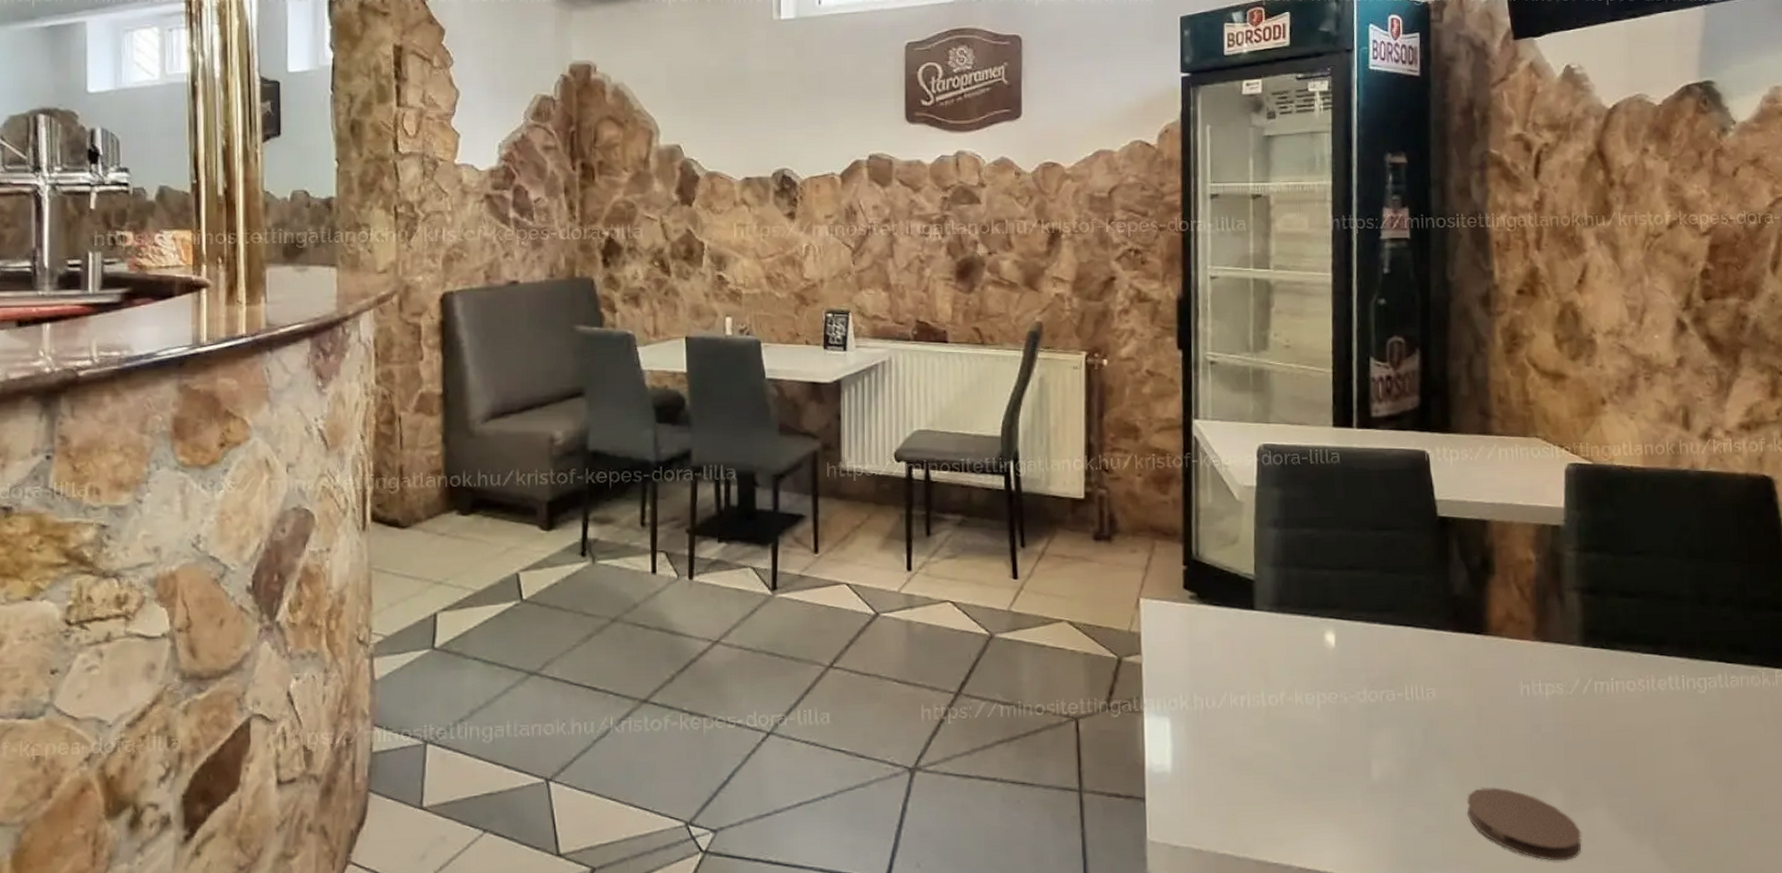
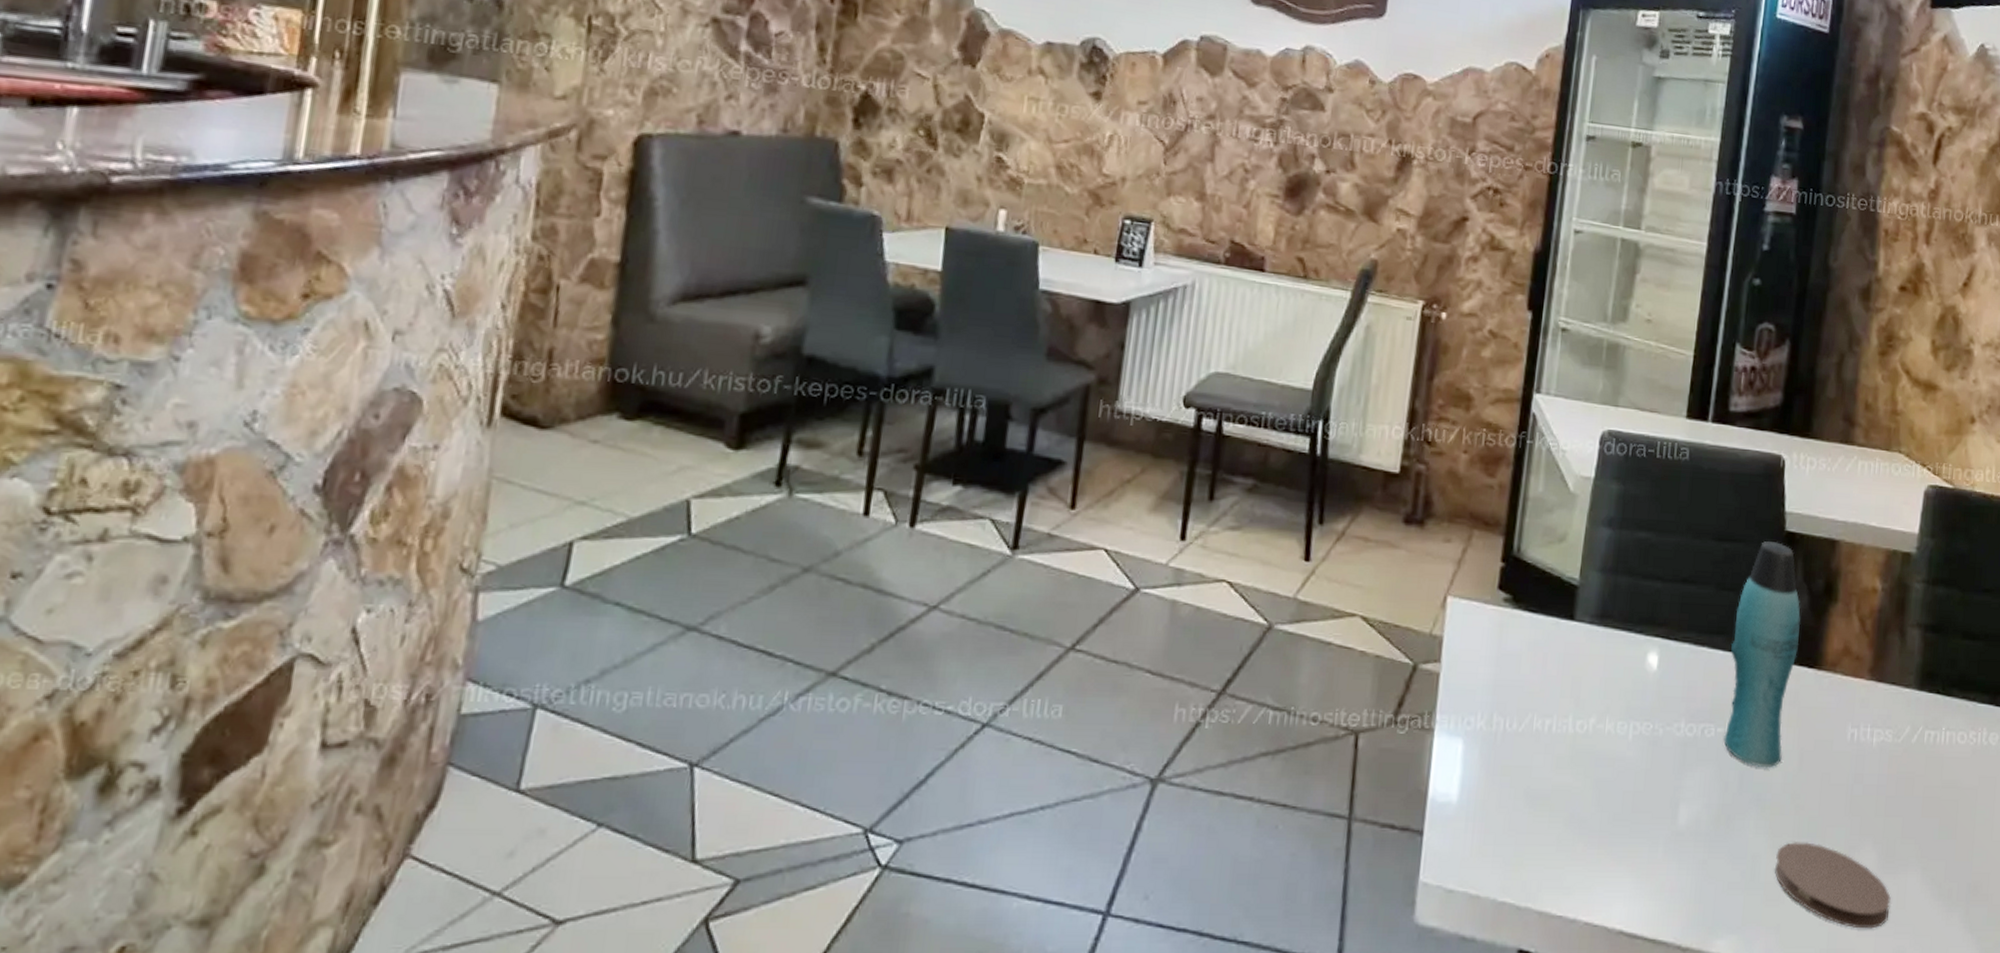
bottle: none [1401,527,1463,724] -> present [1723,541,1801,767]

